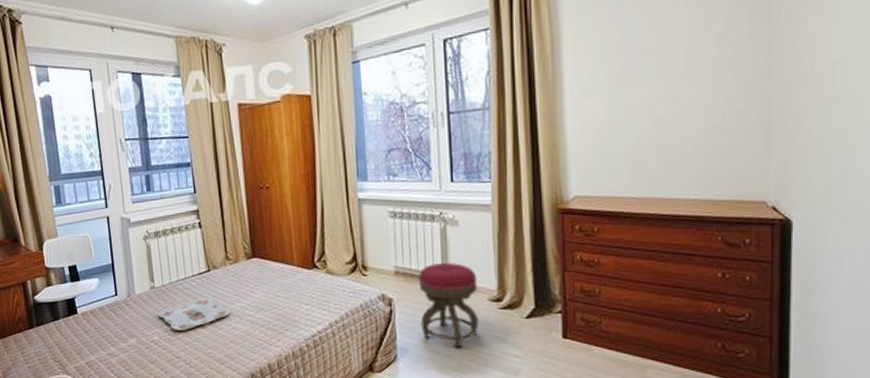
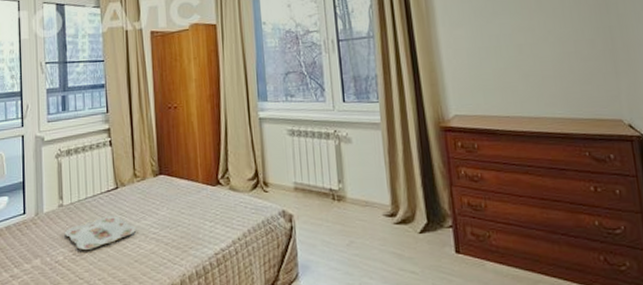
stool: present [418,262,479,348] -> none [316,178,376,265]

